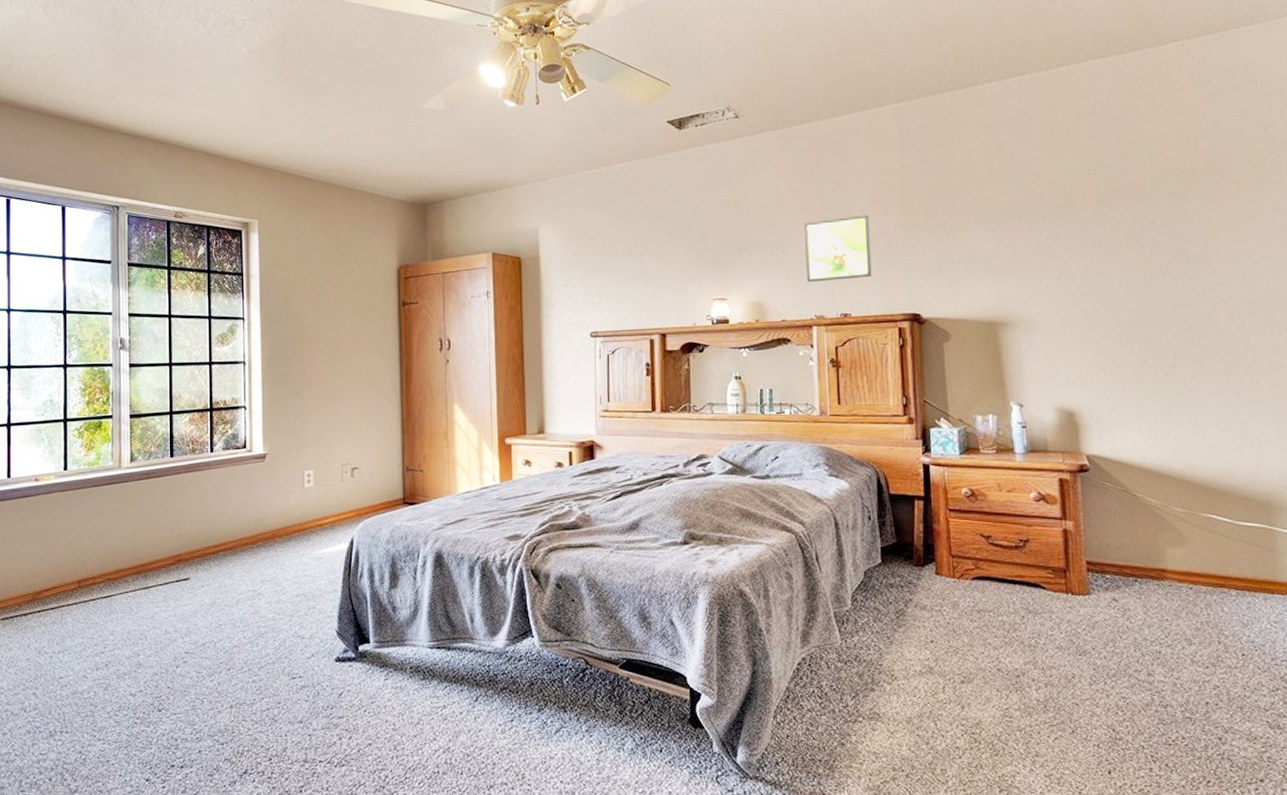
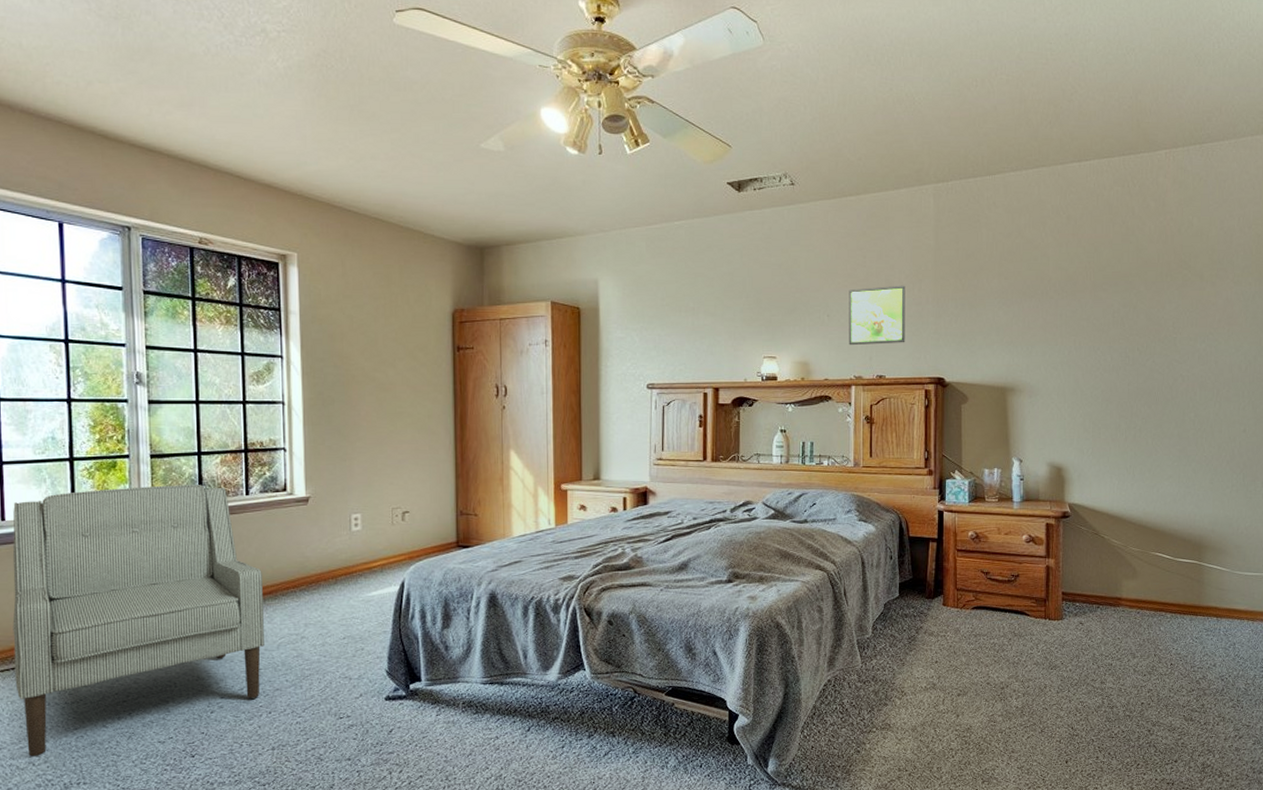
chair: none [13,443,225,703] -> present [12,484,264,757]

